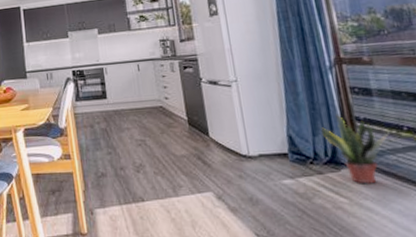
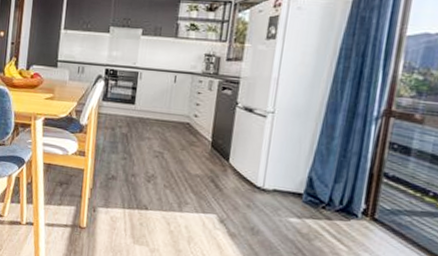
potted plant: present [321,114,391,185] -> none [344,166,415,239]

